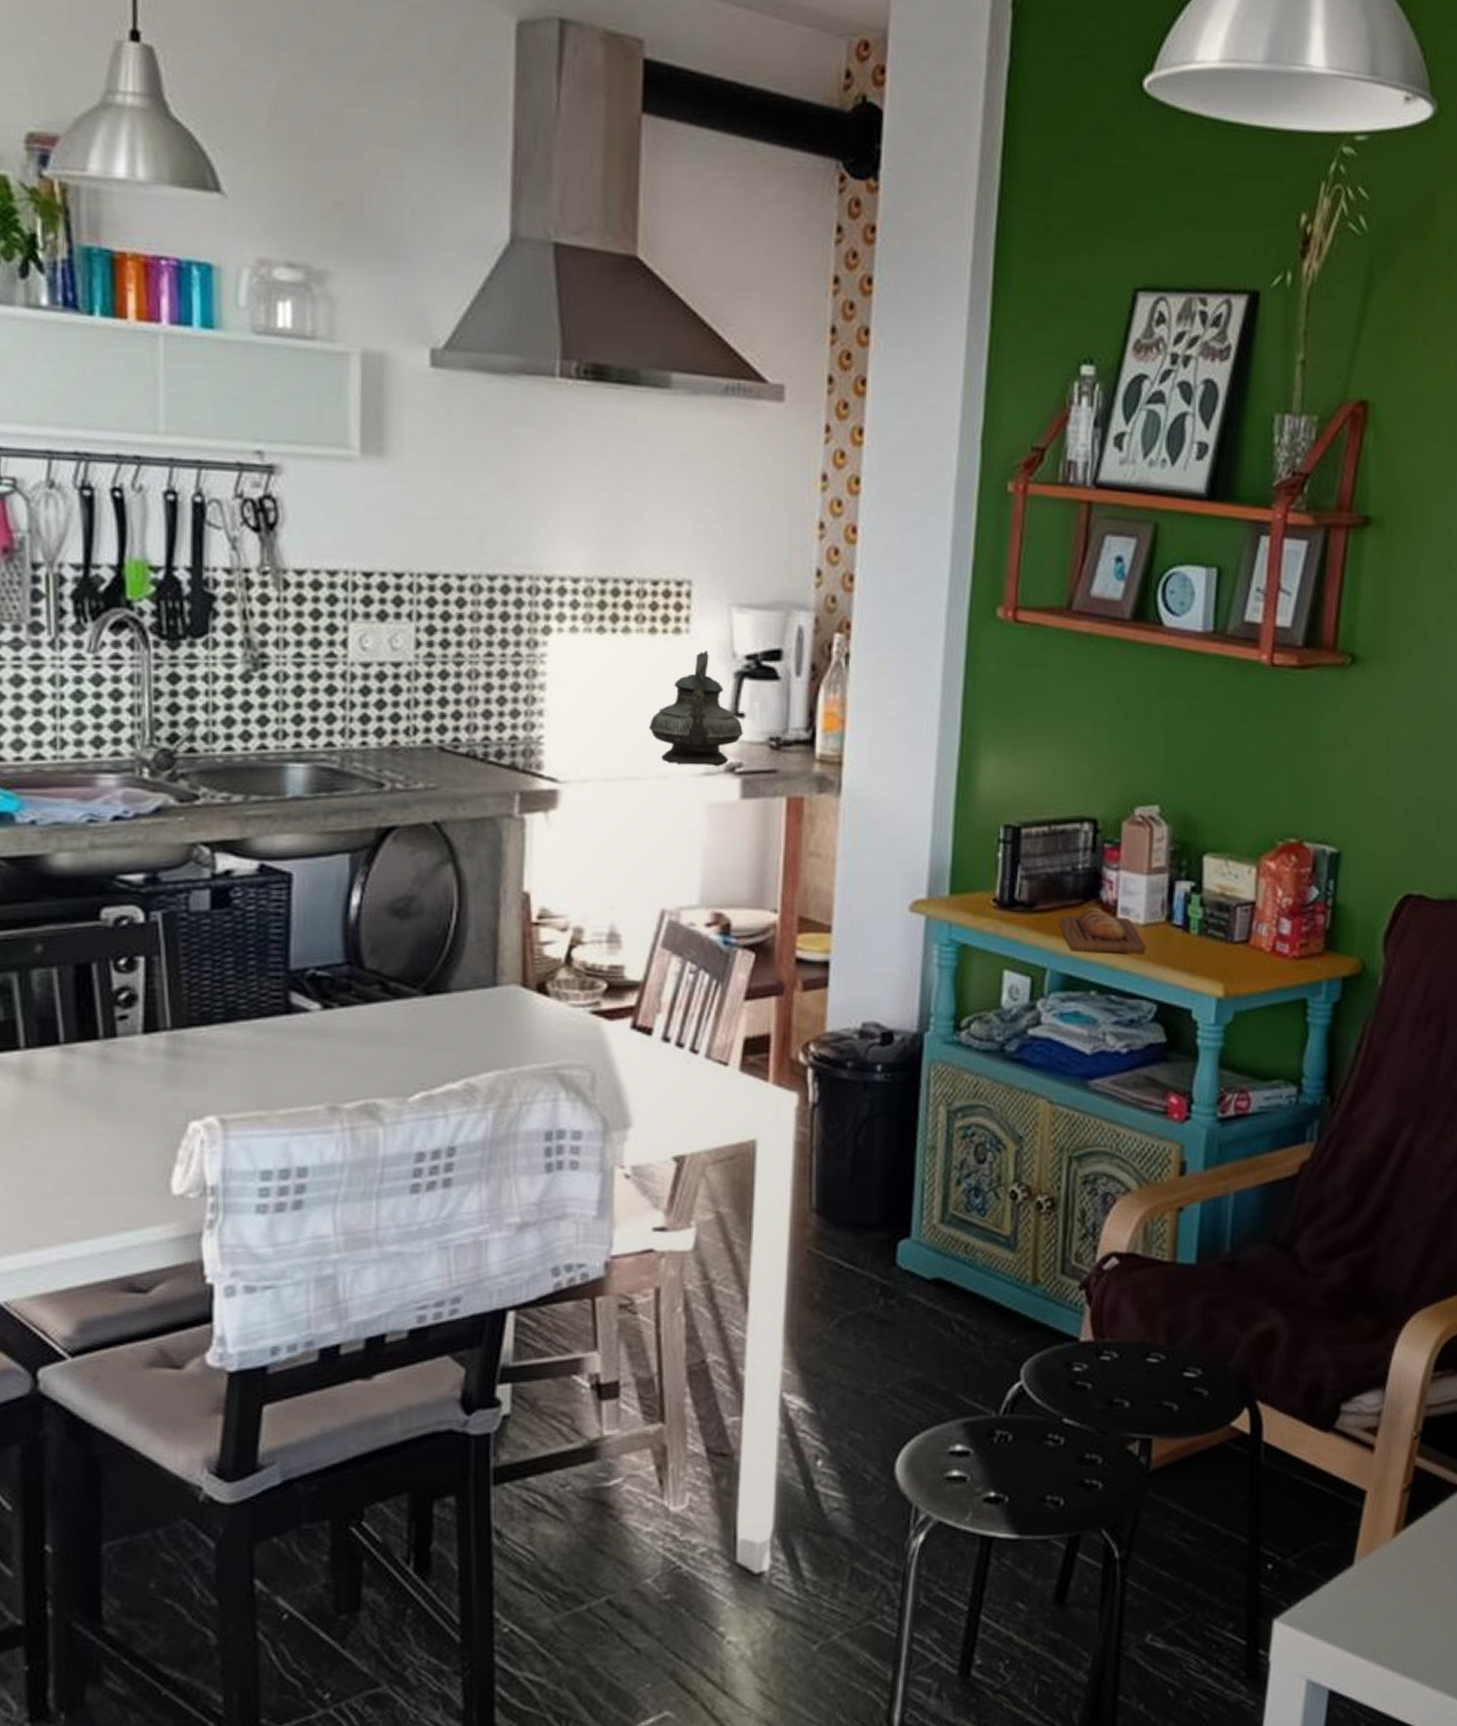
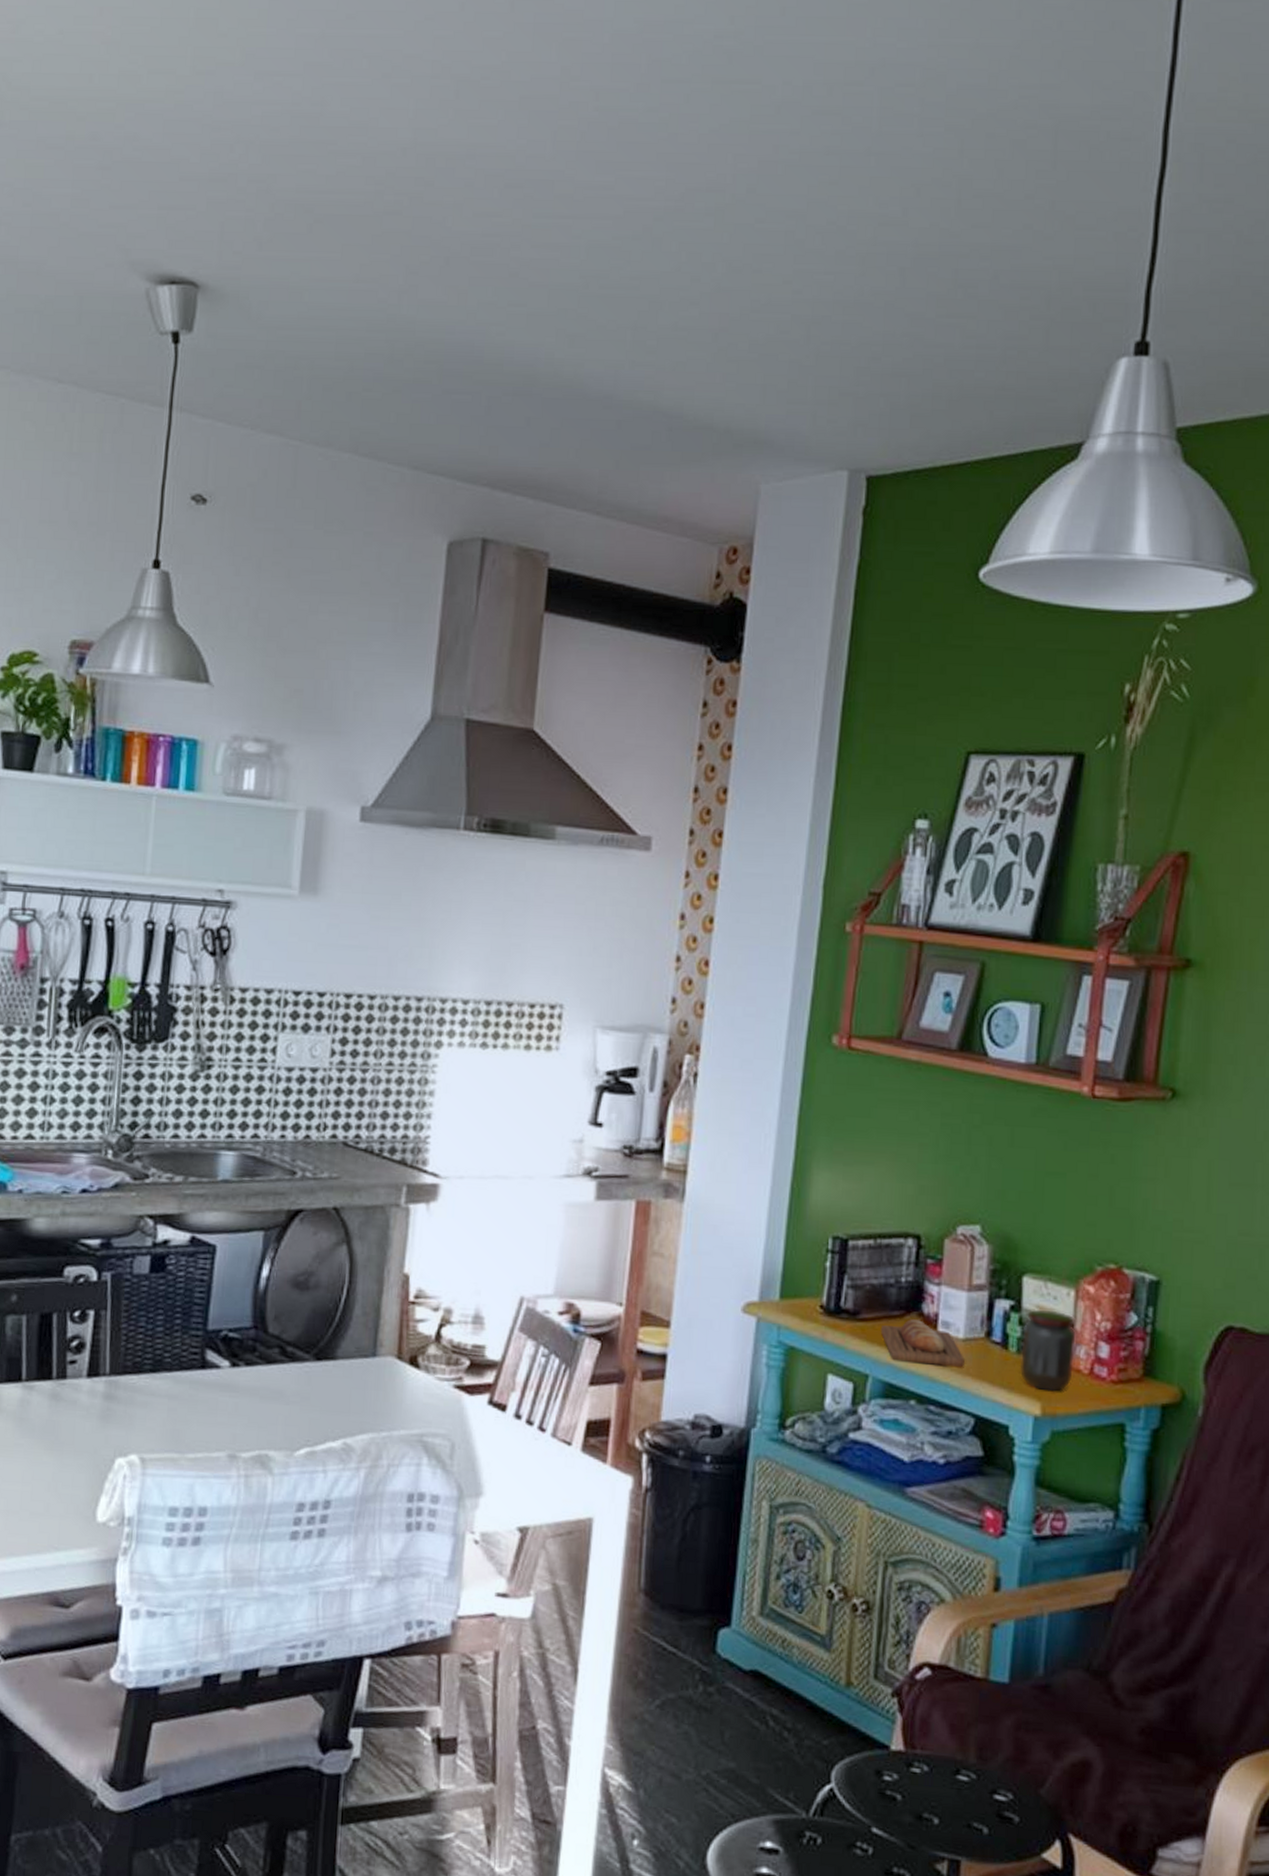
teapot: present [649,650,743,765] -> none [519,1066,601,1169]
jar: none [1201,889,1258,972] -> present [1019,1309,1076,1392]

